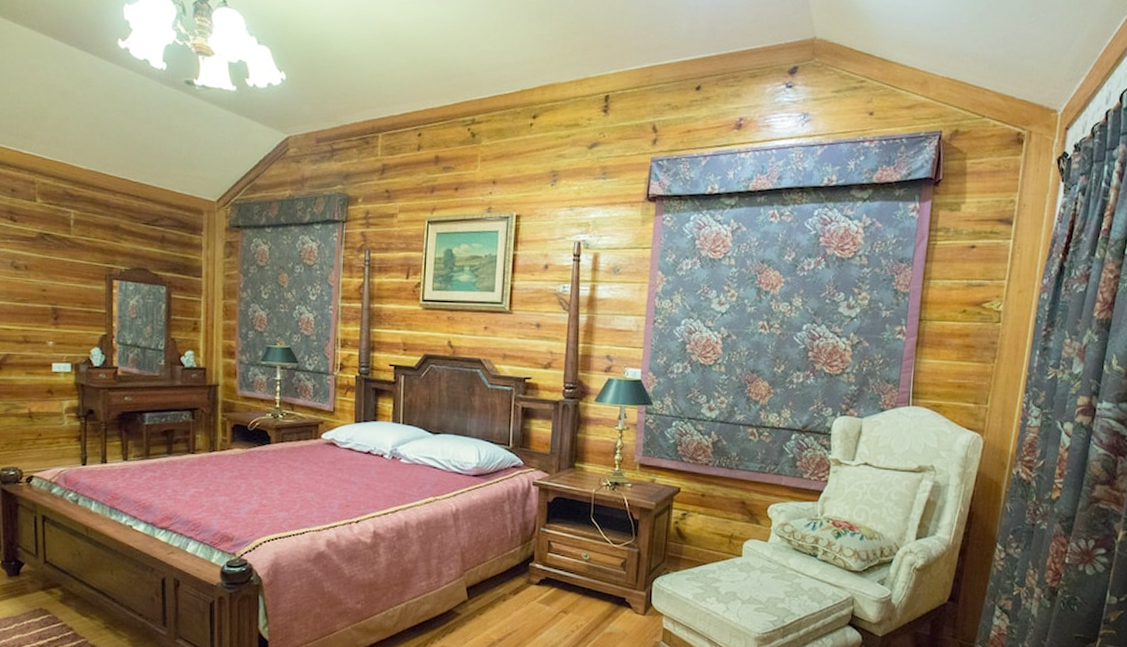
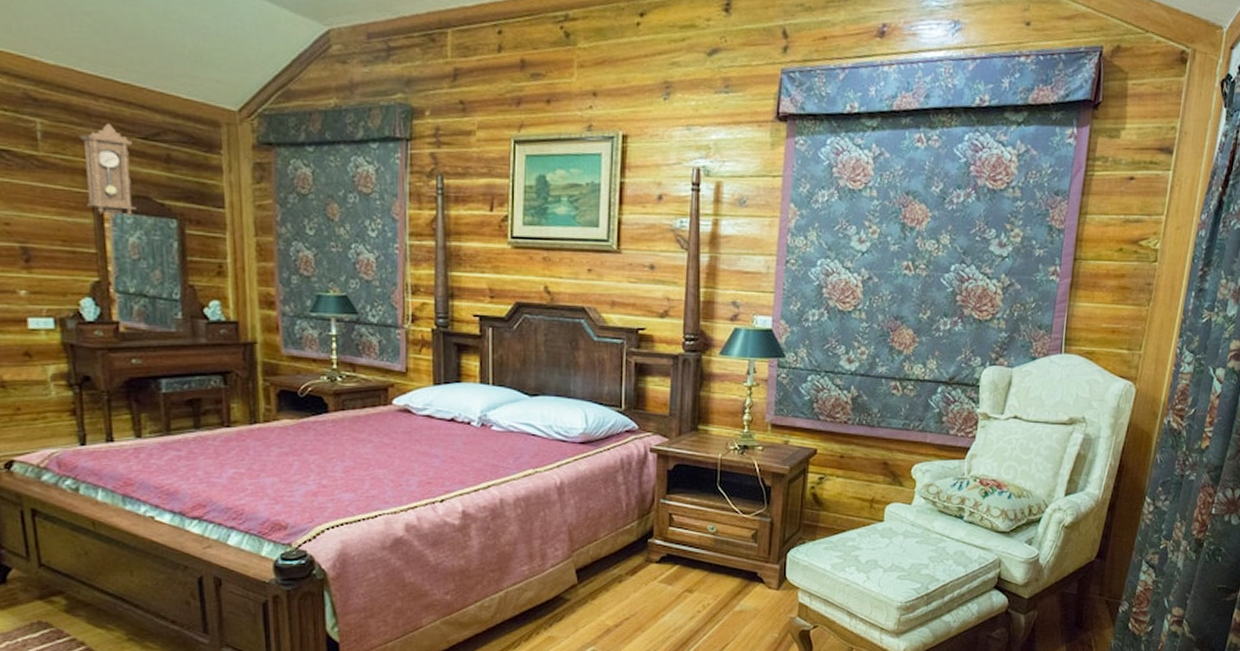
pendulum clock: none [100,213,137,286] -> present [79,124,136,219]

